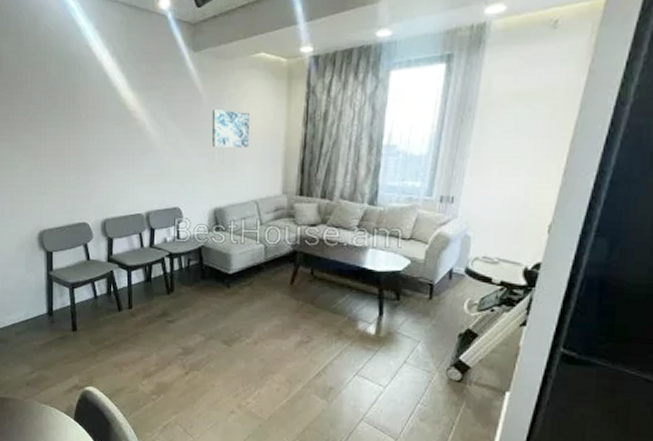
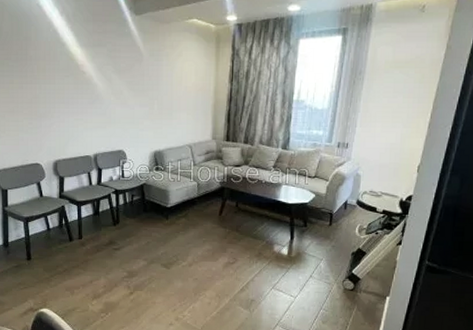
wall art: present [211,109,251,148] -> none [151,66,185,99]

